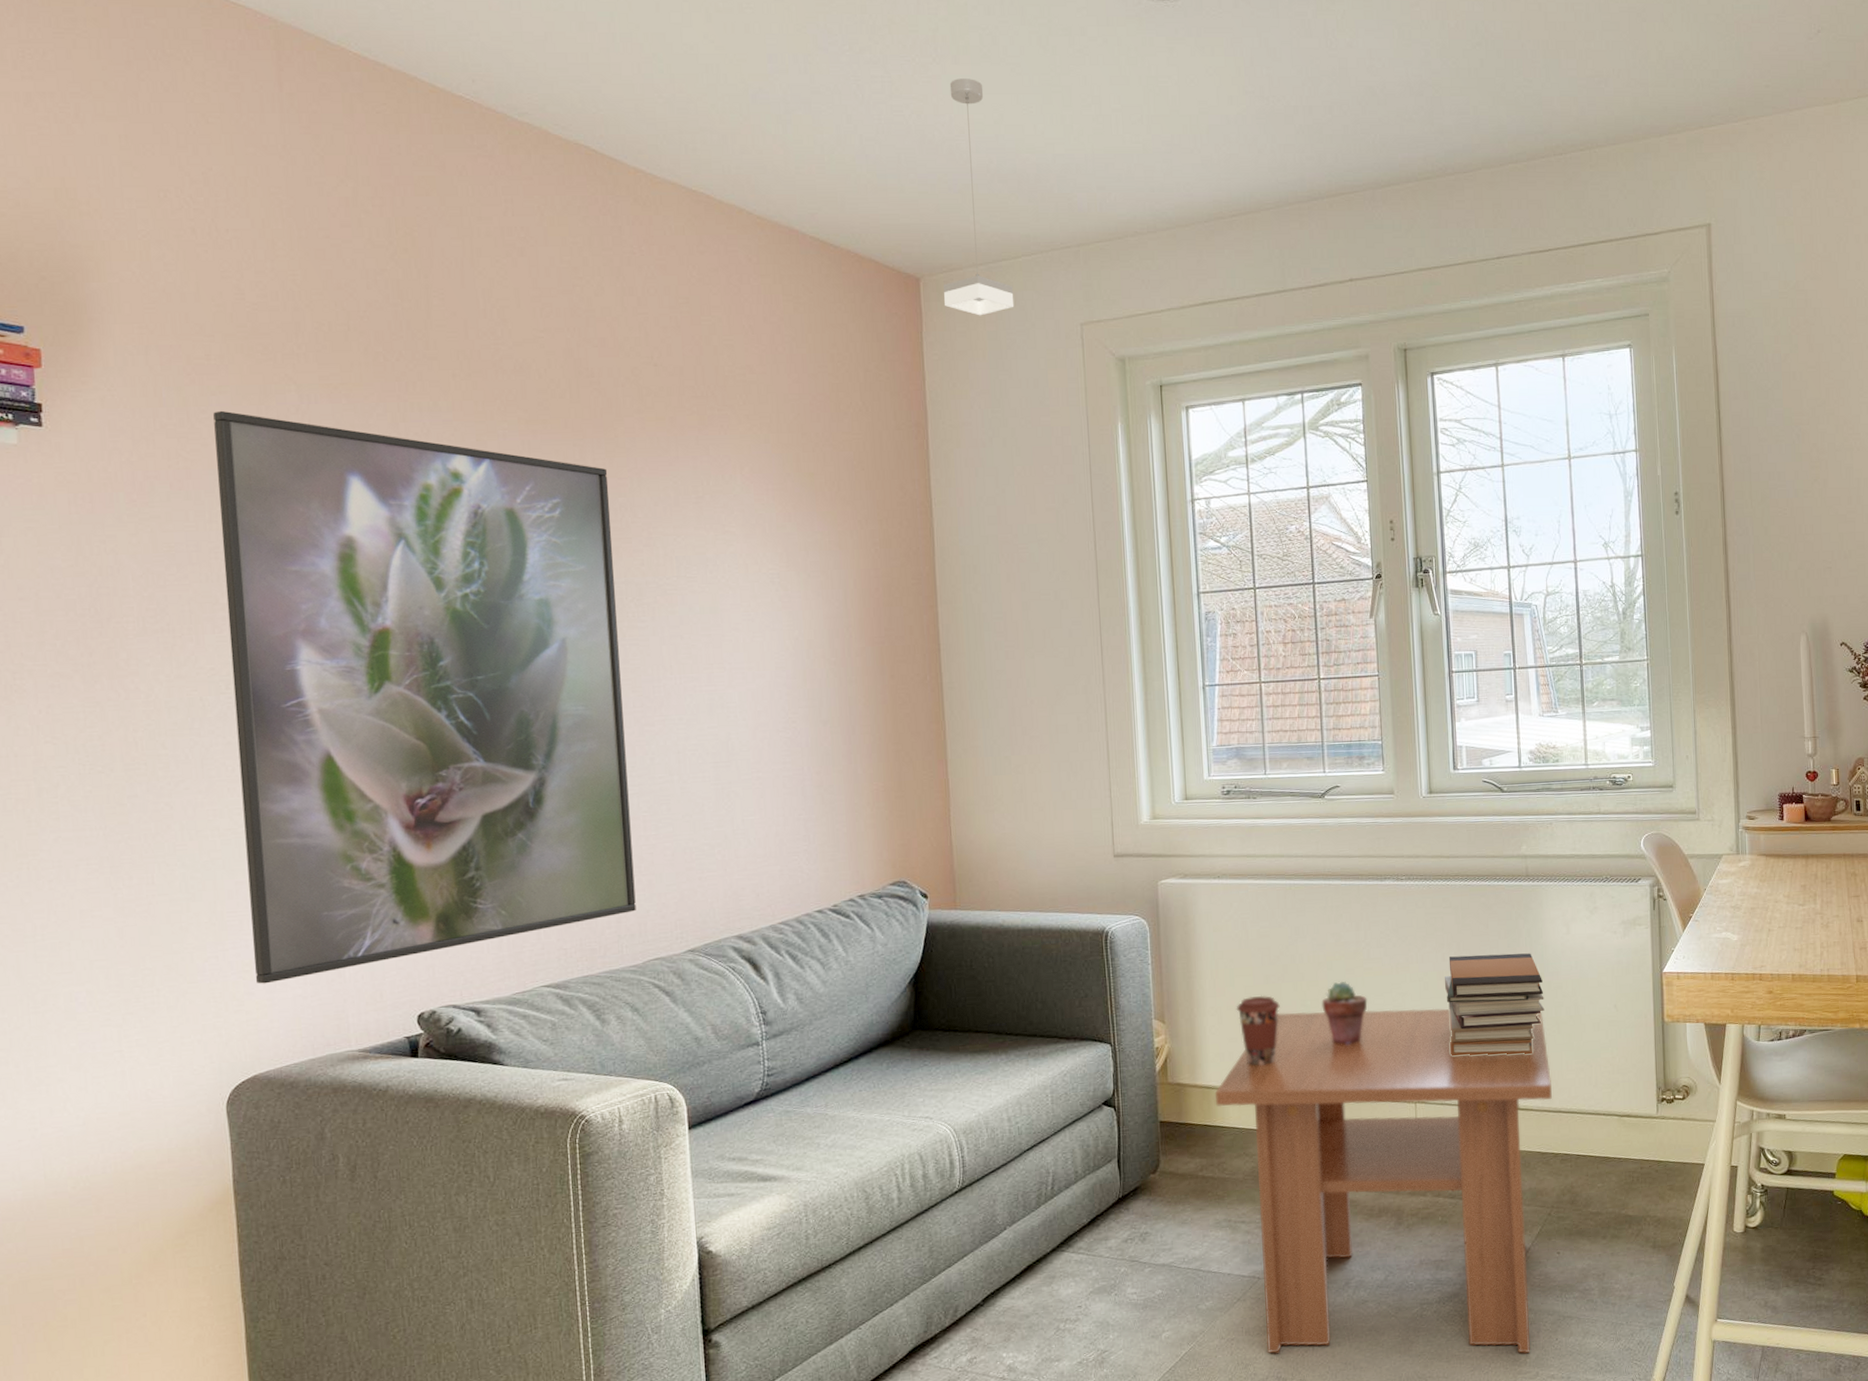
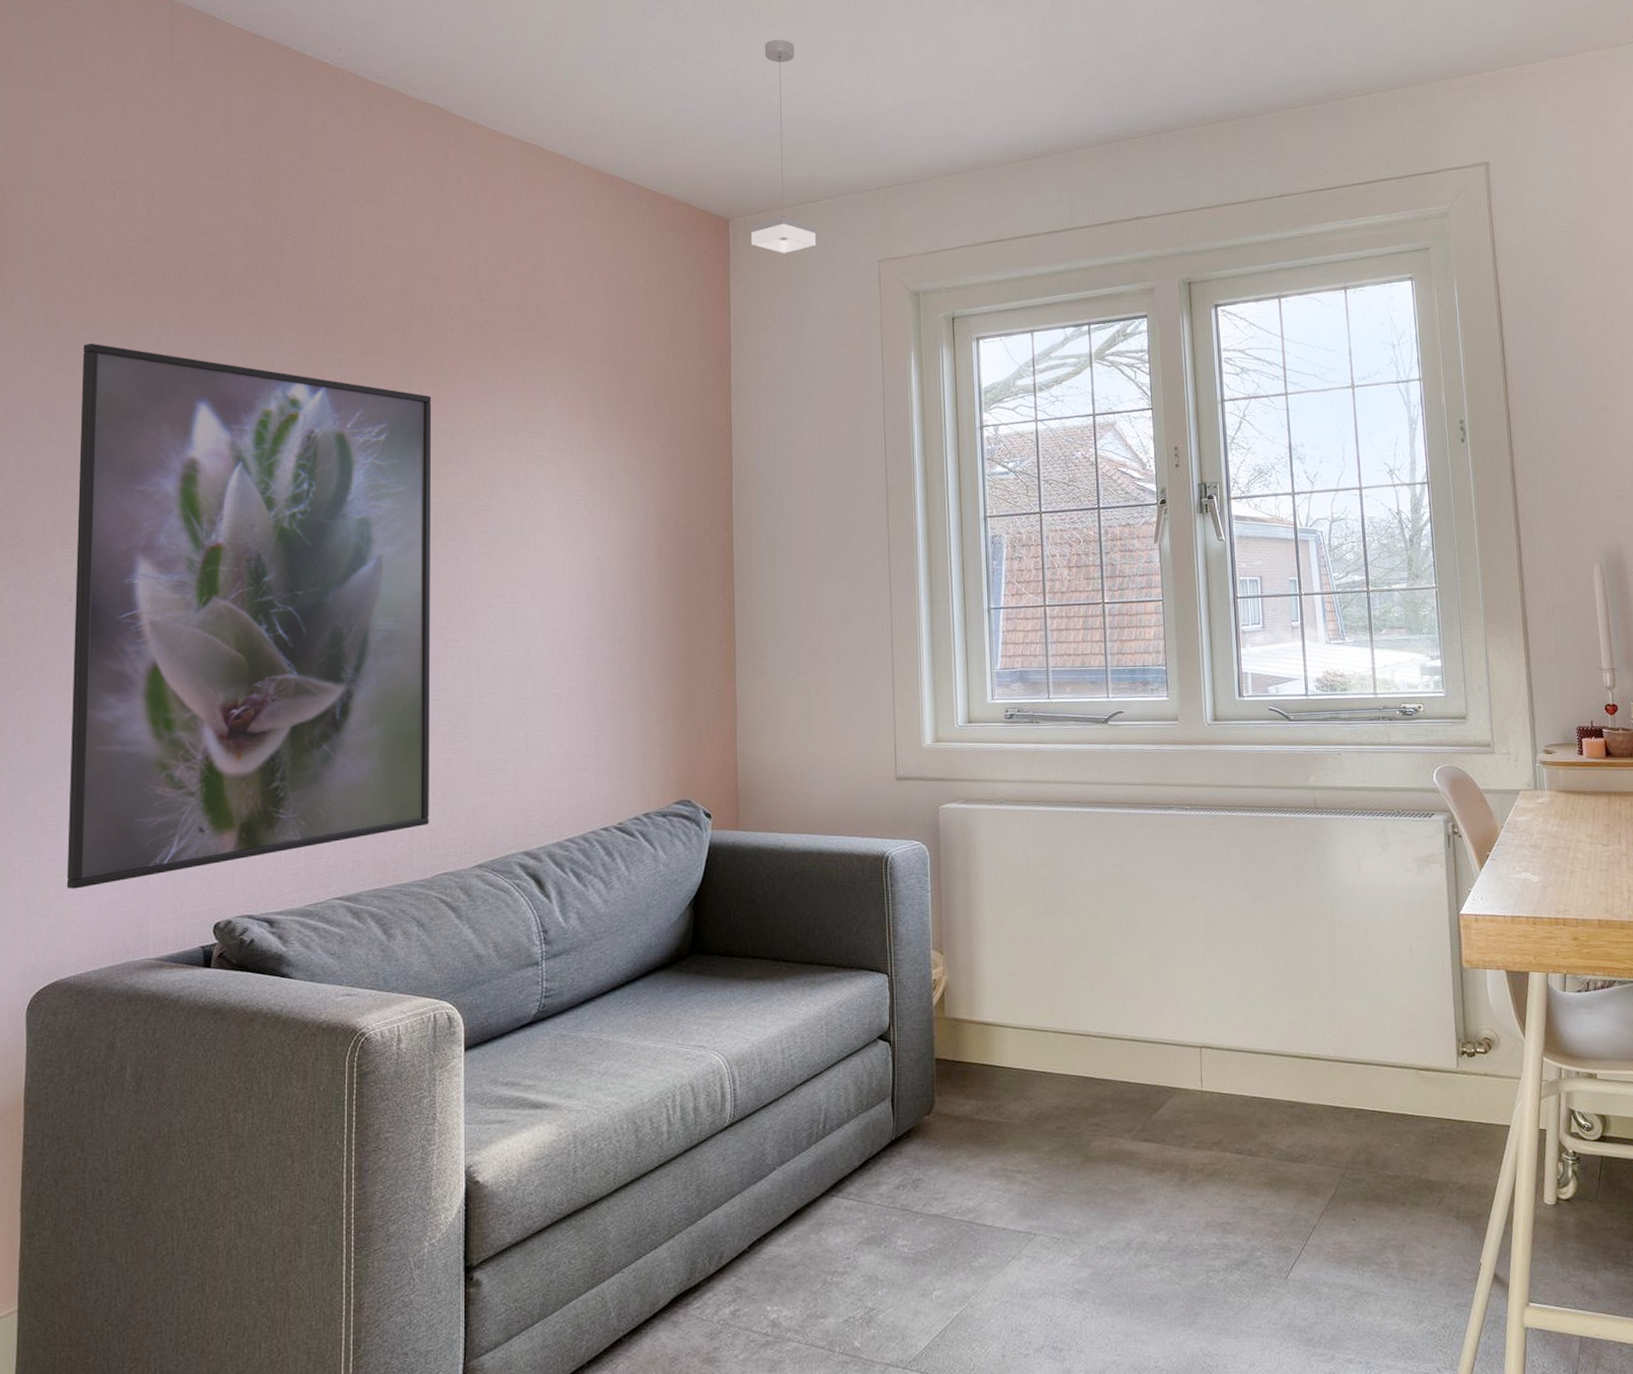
coffee table: present [1214,1008,1552,1354] -> none [992,946,1345,1333]
coffee cup: present [1236,995,1280,1066] -> none [1015,927,1061,1003]
potted succulent: present [1321,981,1368,1045] -> none [1103,914,1151,983]
book stack: present [1444,953,1545,1056] -> none [1230,889,1336,999]

